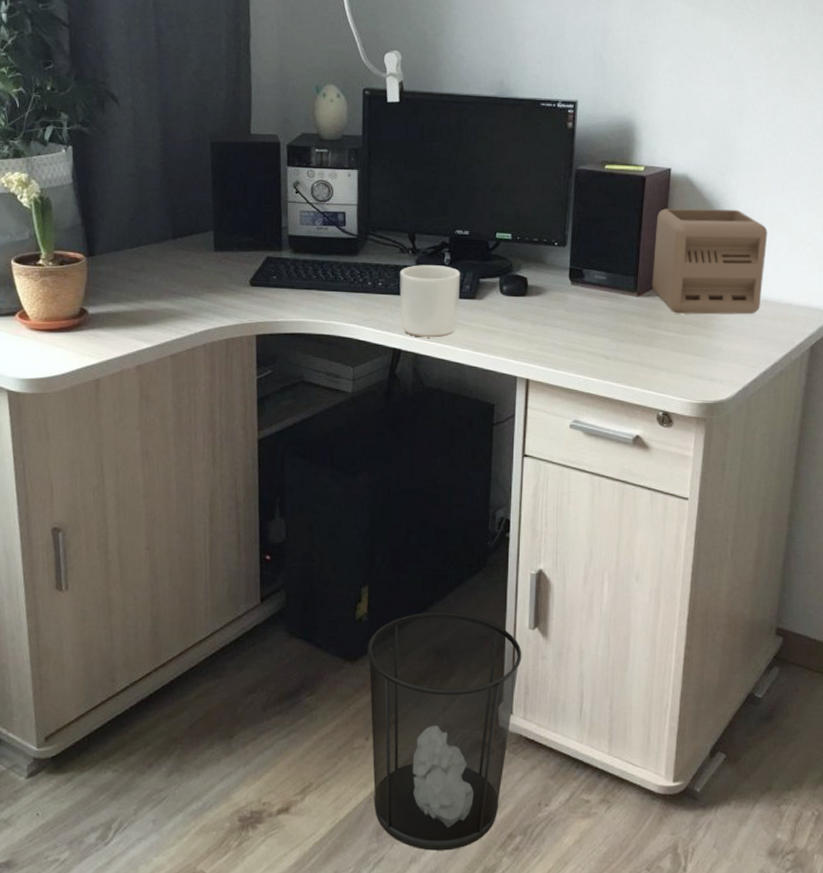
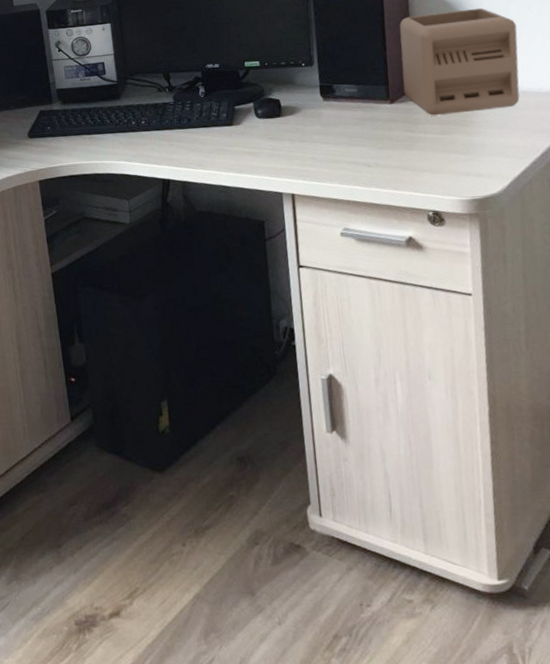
waste bin: present [366,611,522,851] -> none [172,420,324,652]
mug: present [399,265,461,338] -> none [159,98,220,167]

